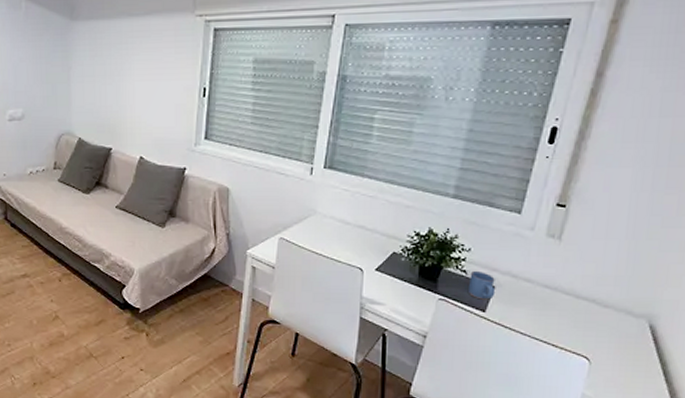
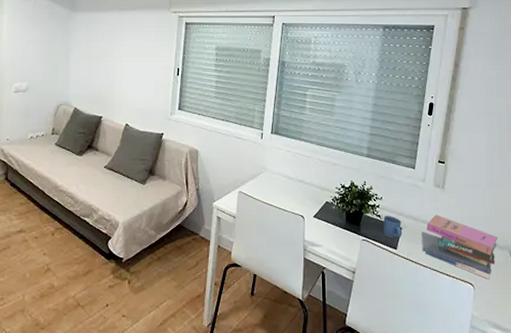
books: none [520,271,634,354] -> present [421,214,498,279]

